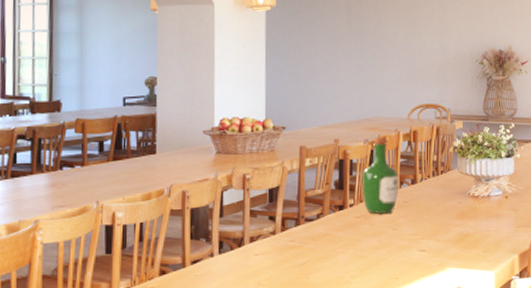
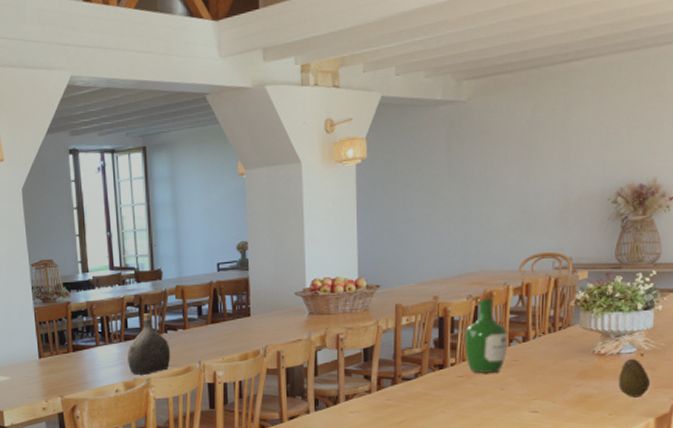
water jug: none [13,148,65,216] -> present [127,313,171,375]
fruit: none [489,200,513,236] -> present [618,358,650,398]

